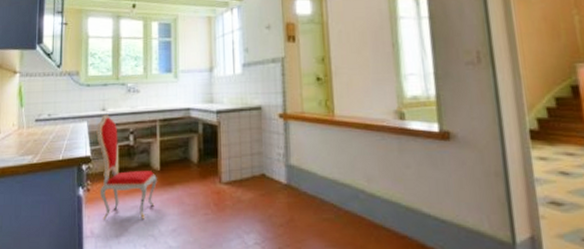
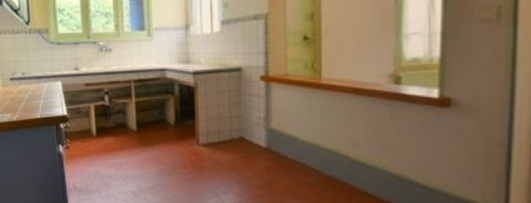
dining chair: present [96,115,157,221] -> none [71,74,134,177]

